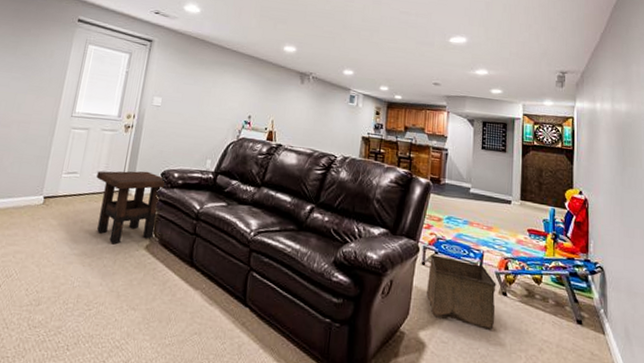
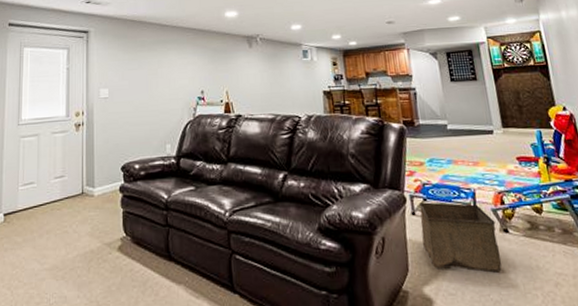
side table: present [96,171,165,244] -> none [55,168,126,250]

